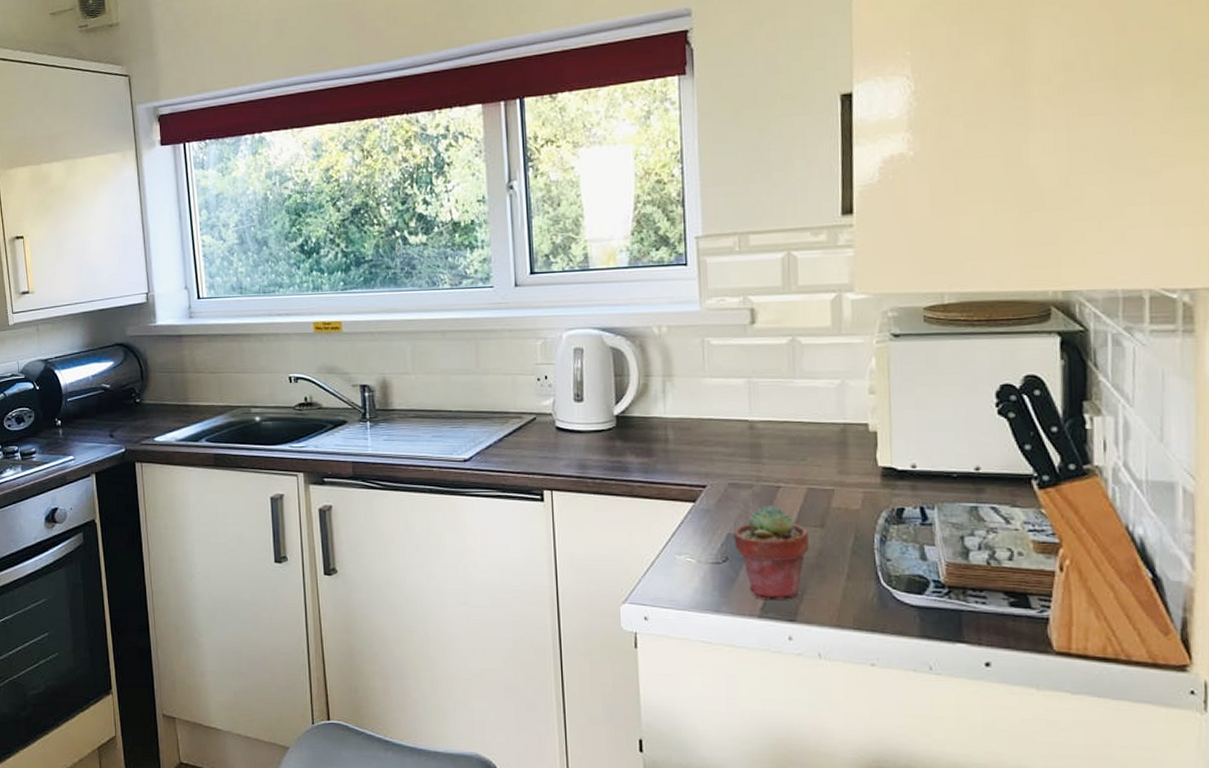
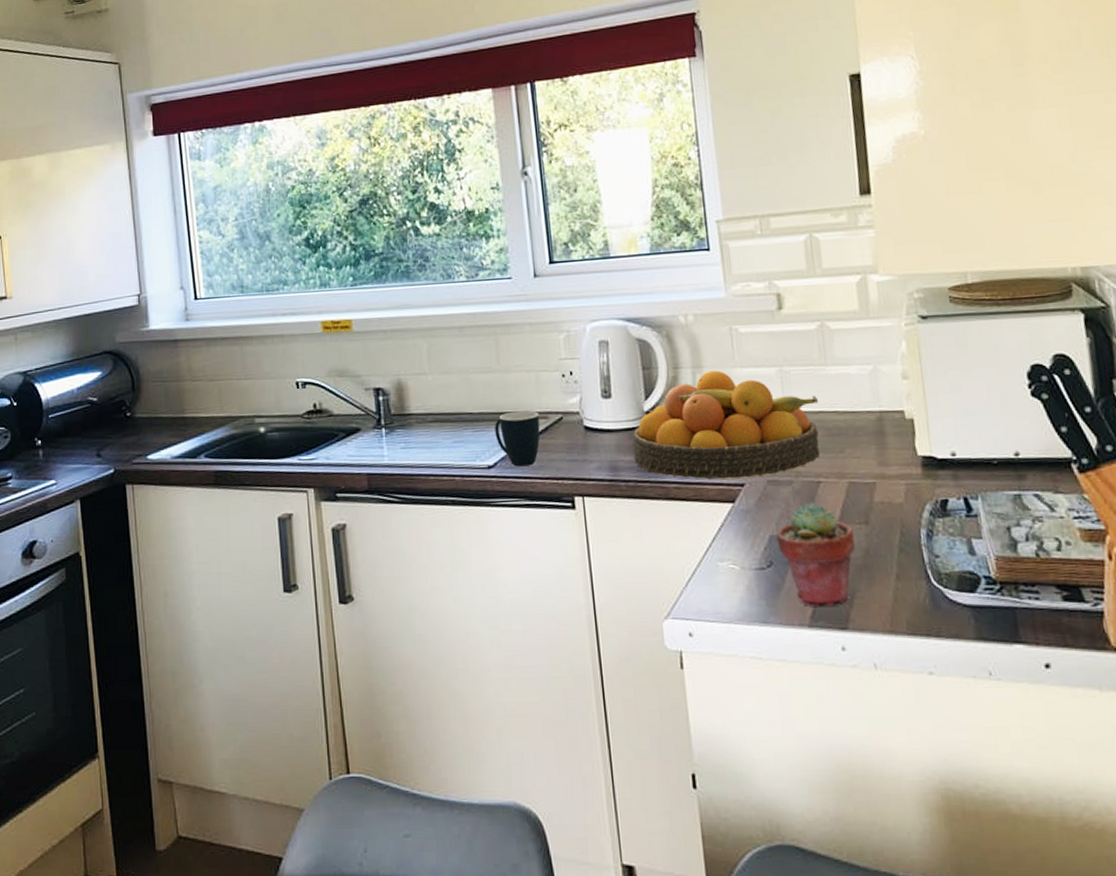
mug: none [472,410,514,461] -> present [494,410,540,467]
fruit bowl: none [601,379,785,480] -> present [632,370,820,479]

